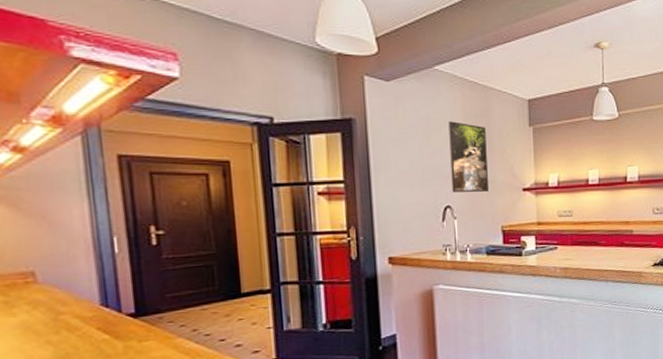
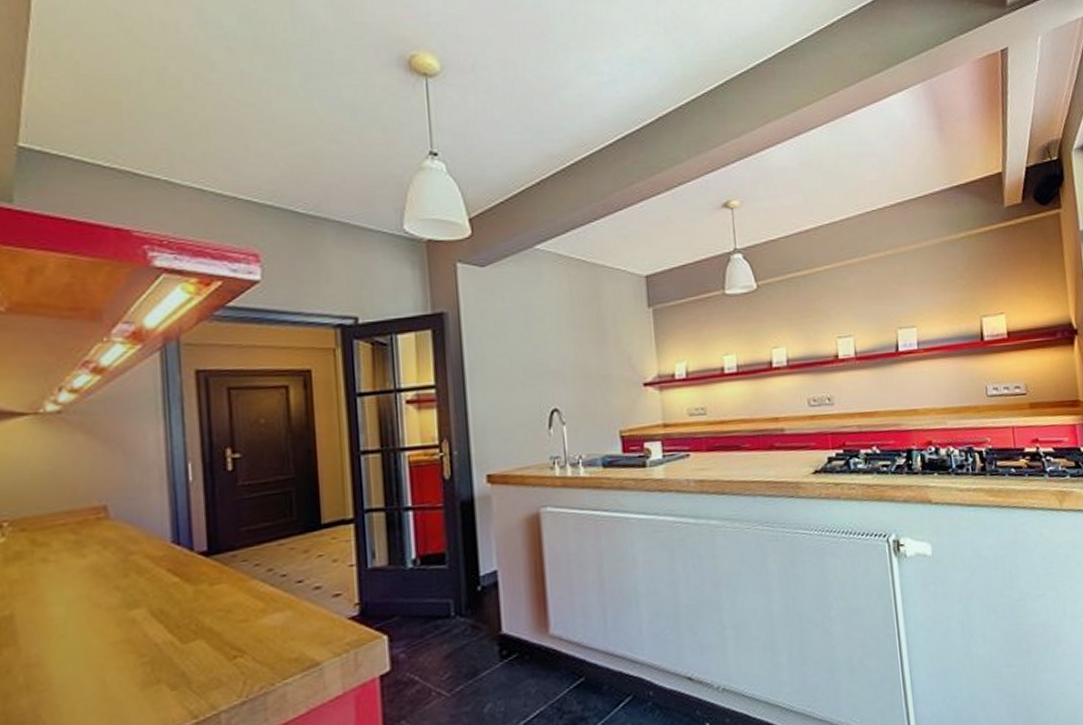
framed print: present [448,121,488,192] -> none [553,307,602,392]

